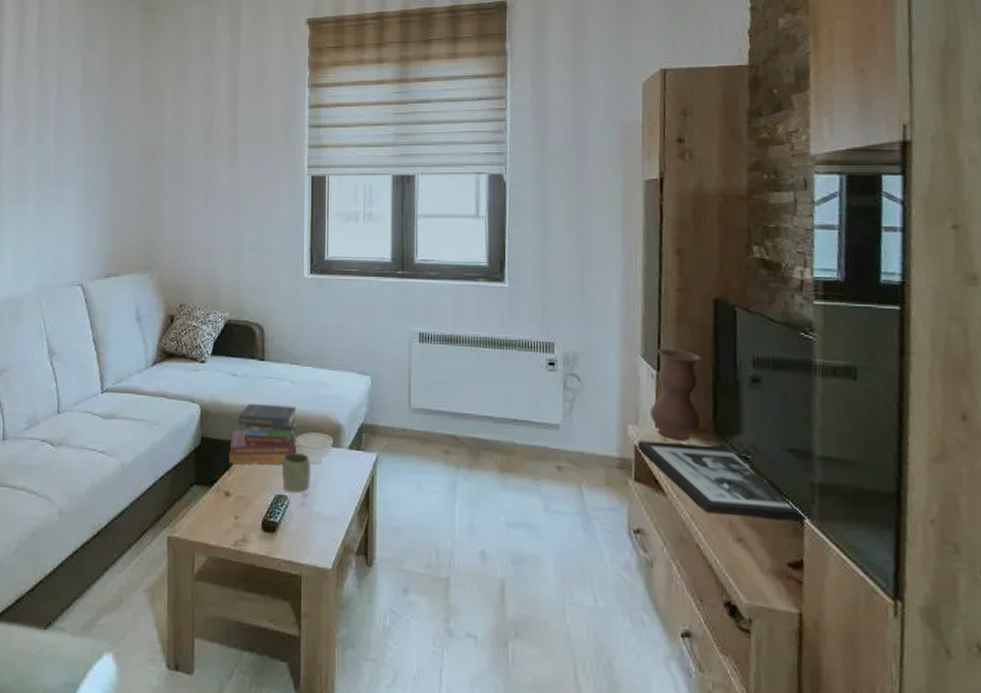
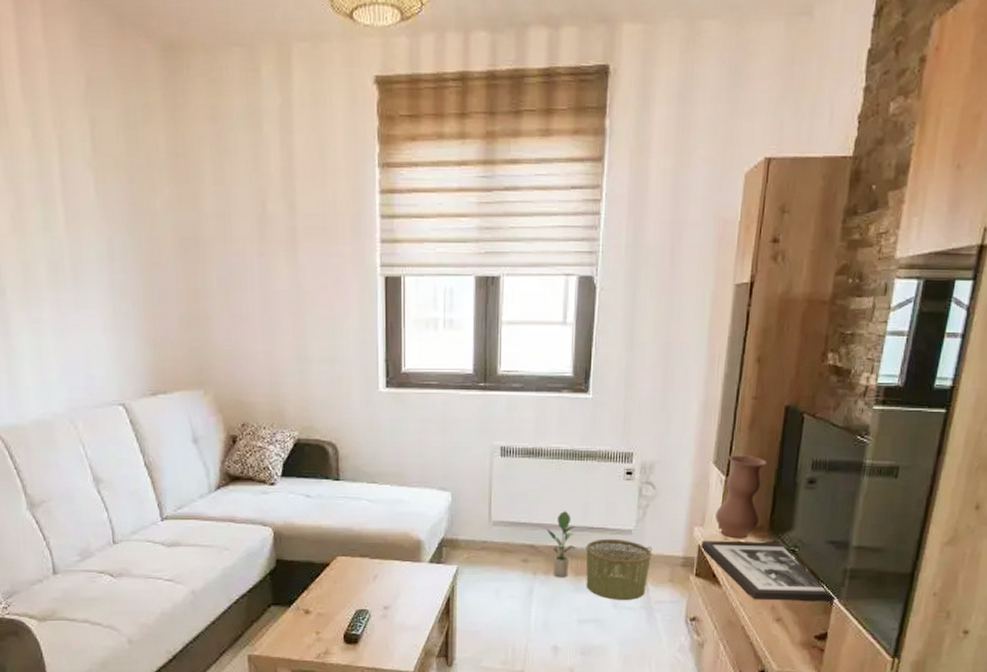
books: present [229,404,297,465] -> none [307,524,377,584]
mug: present [281,452,312,493] -> none [361,569,392,607]
bowl: present [295,432,333,465] -> none [375,549,413,579]
potted plant: none [467,401,500,474] -> present [546,511,576,578]
basket: none [510,432,583,504] -> present [585,538,652,600]

